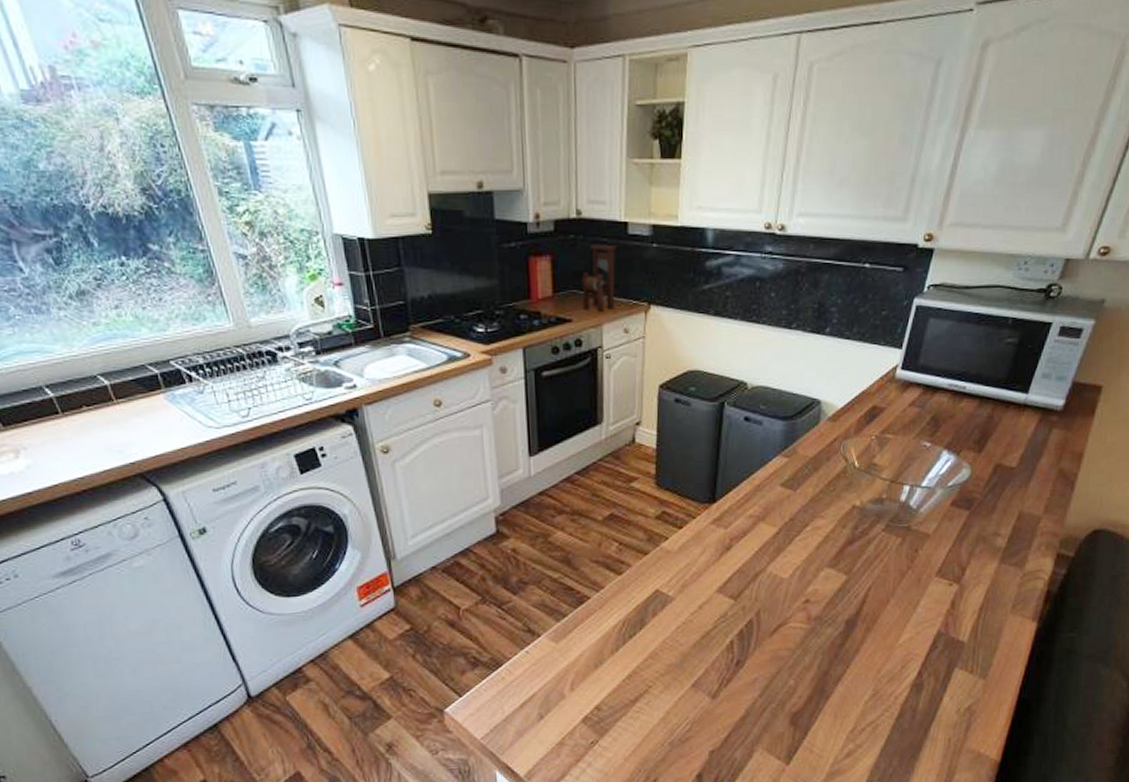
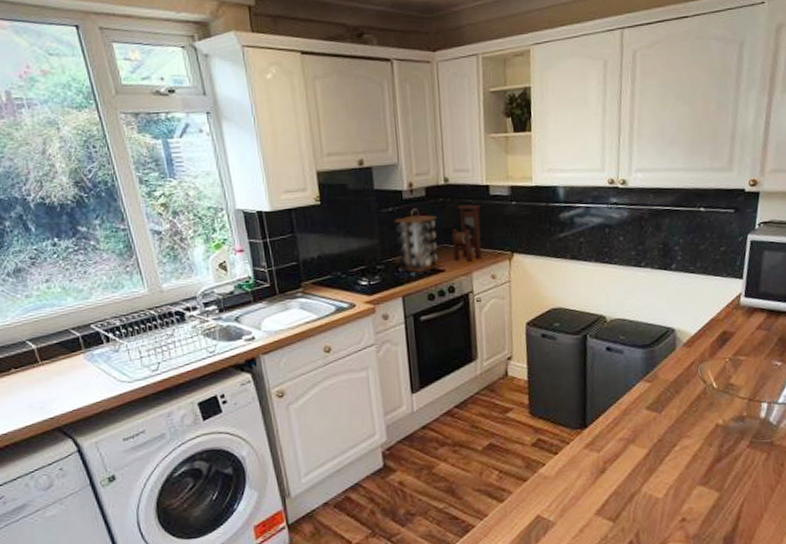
spice rack: none [516,245,568,322] -> present [394,208,441,273]

